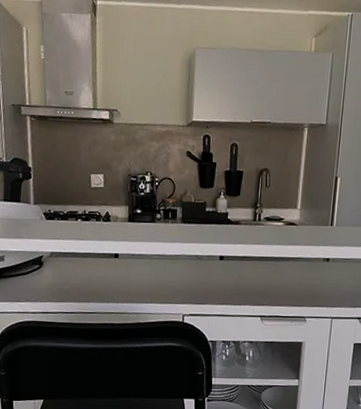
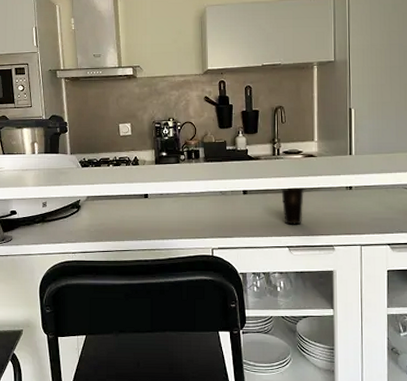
cup: none [257,255,284,295] -> present [280,186,306,225]

